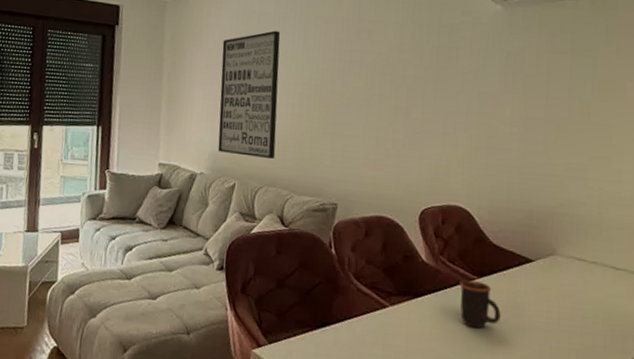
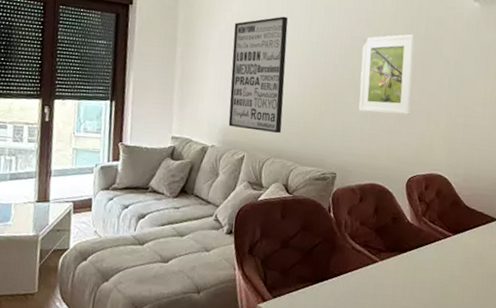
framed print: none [361,44,426,137] -> present [358,34,416,115]
mug: present [459,280,501,329] -> none [438,237,471,278]

